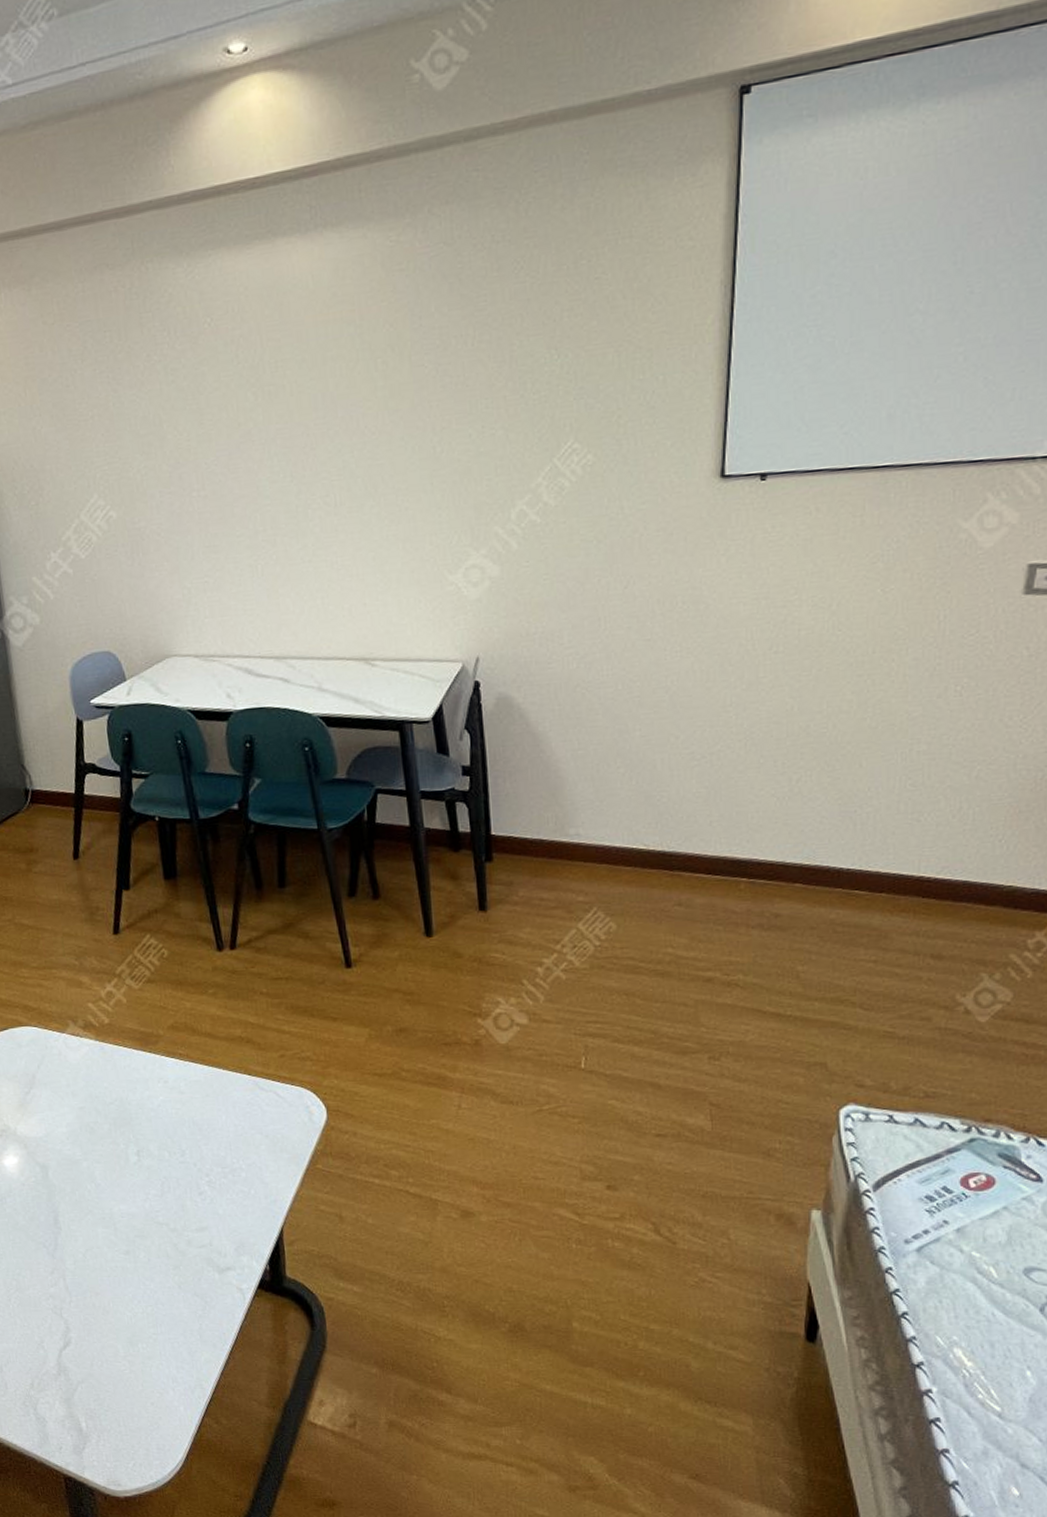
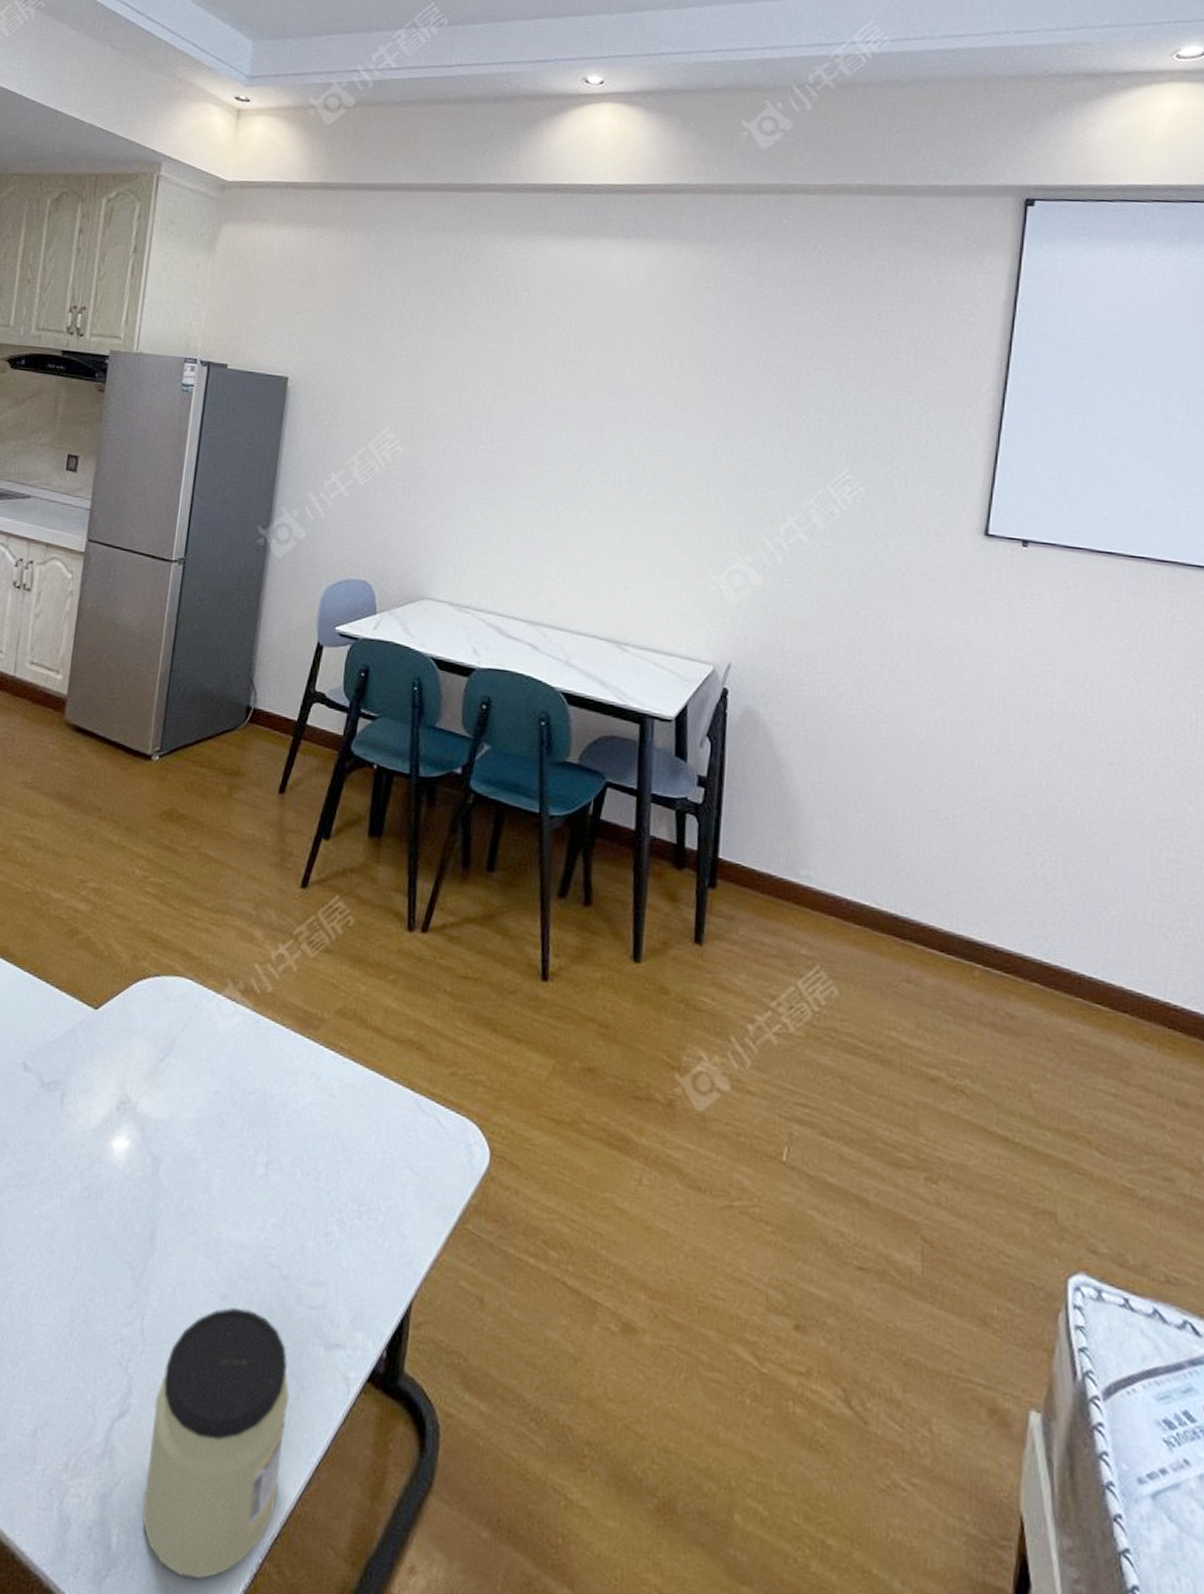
jar: none [90,1257,204,1438] -> present [142,1307,290,1579]

